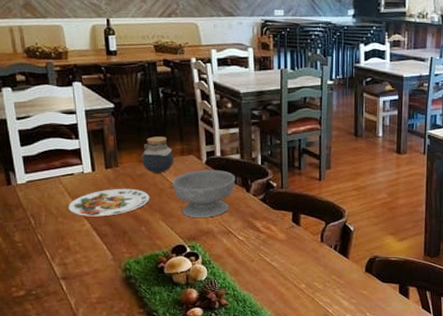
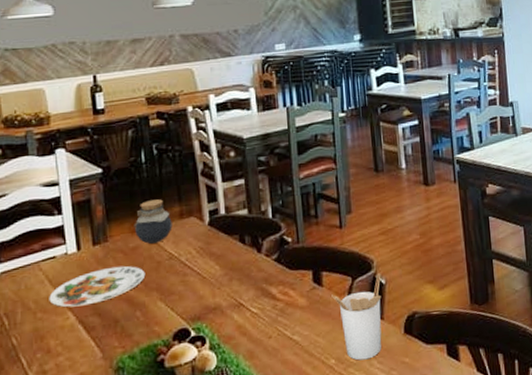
bowl: present [172,170,235,218] -> none [171,230,244,292]
utensil holder: none [307,221,351,288] -> present [331,273,382,361]

